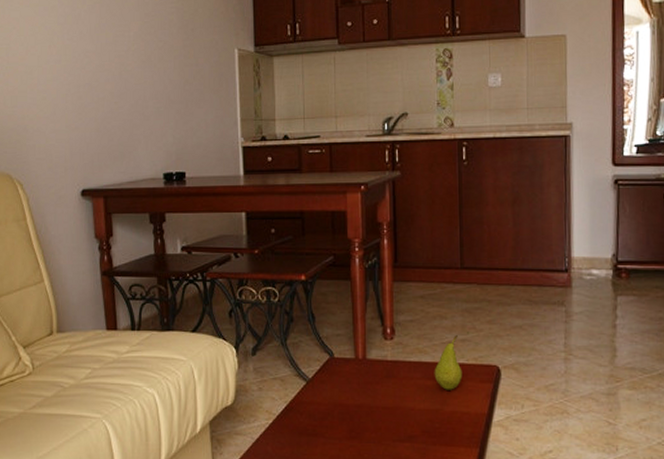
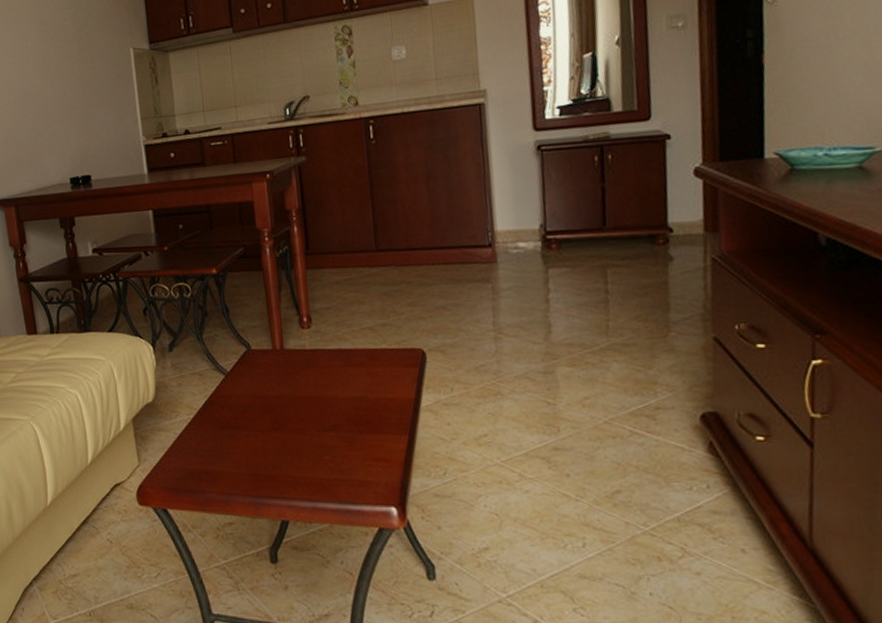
fruit: present [434,335,463,390] -> none [355,320,386,377]

